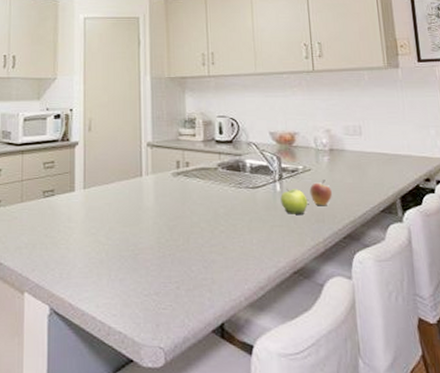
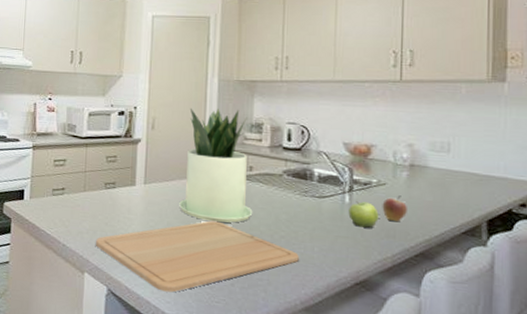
chopping board: none [35,222,240,304] -> present [95,220,299,293]
planter: none [120,107,192,222] -> present [179,109,253,223]

